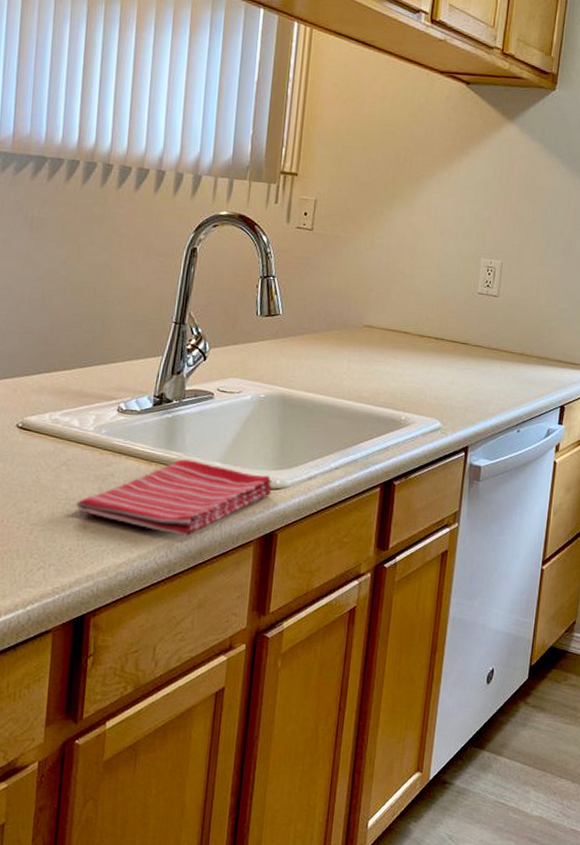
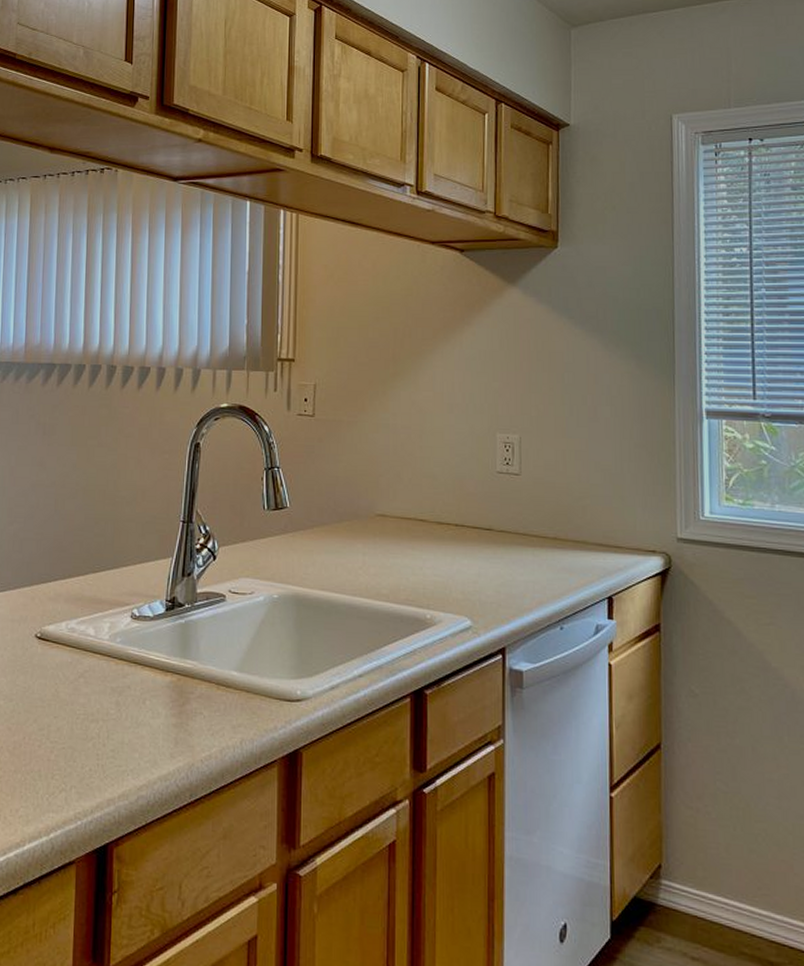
dish towel: present [76,459,272,537] -> none [95,668,293,756]

